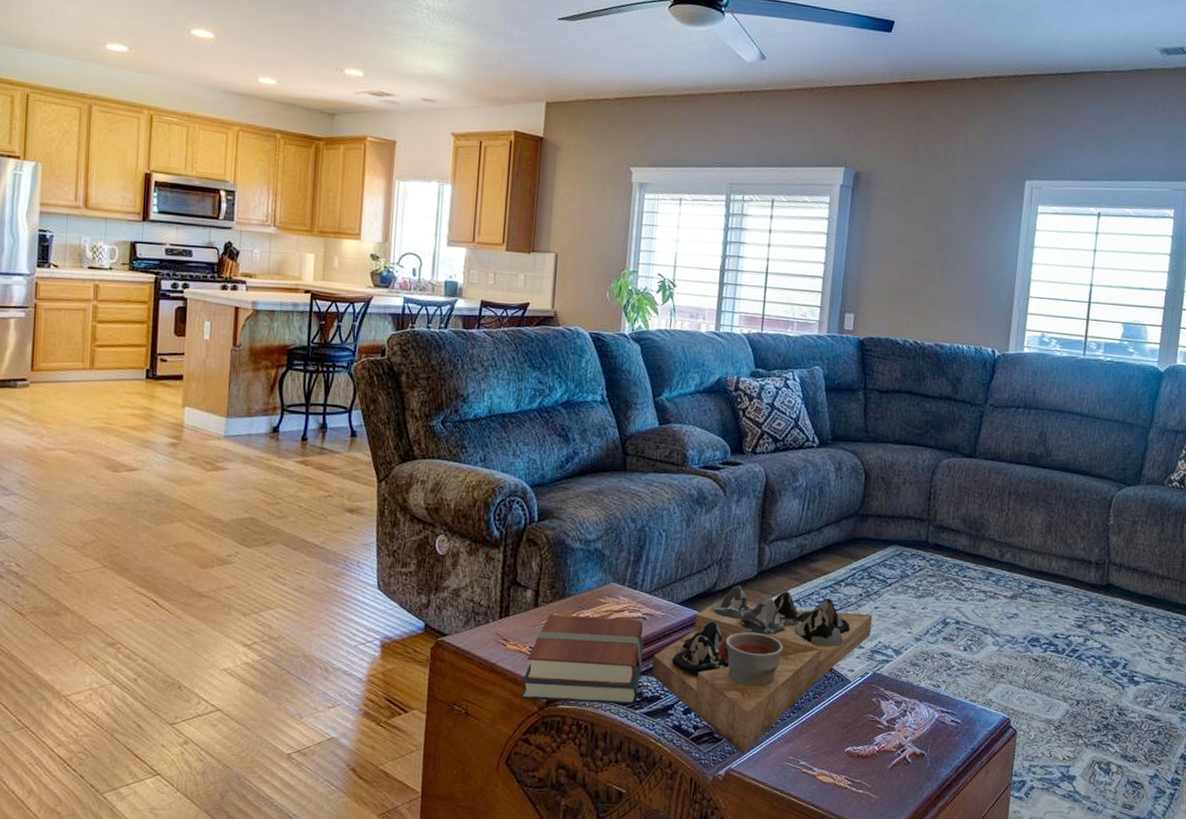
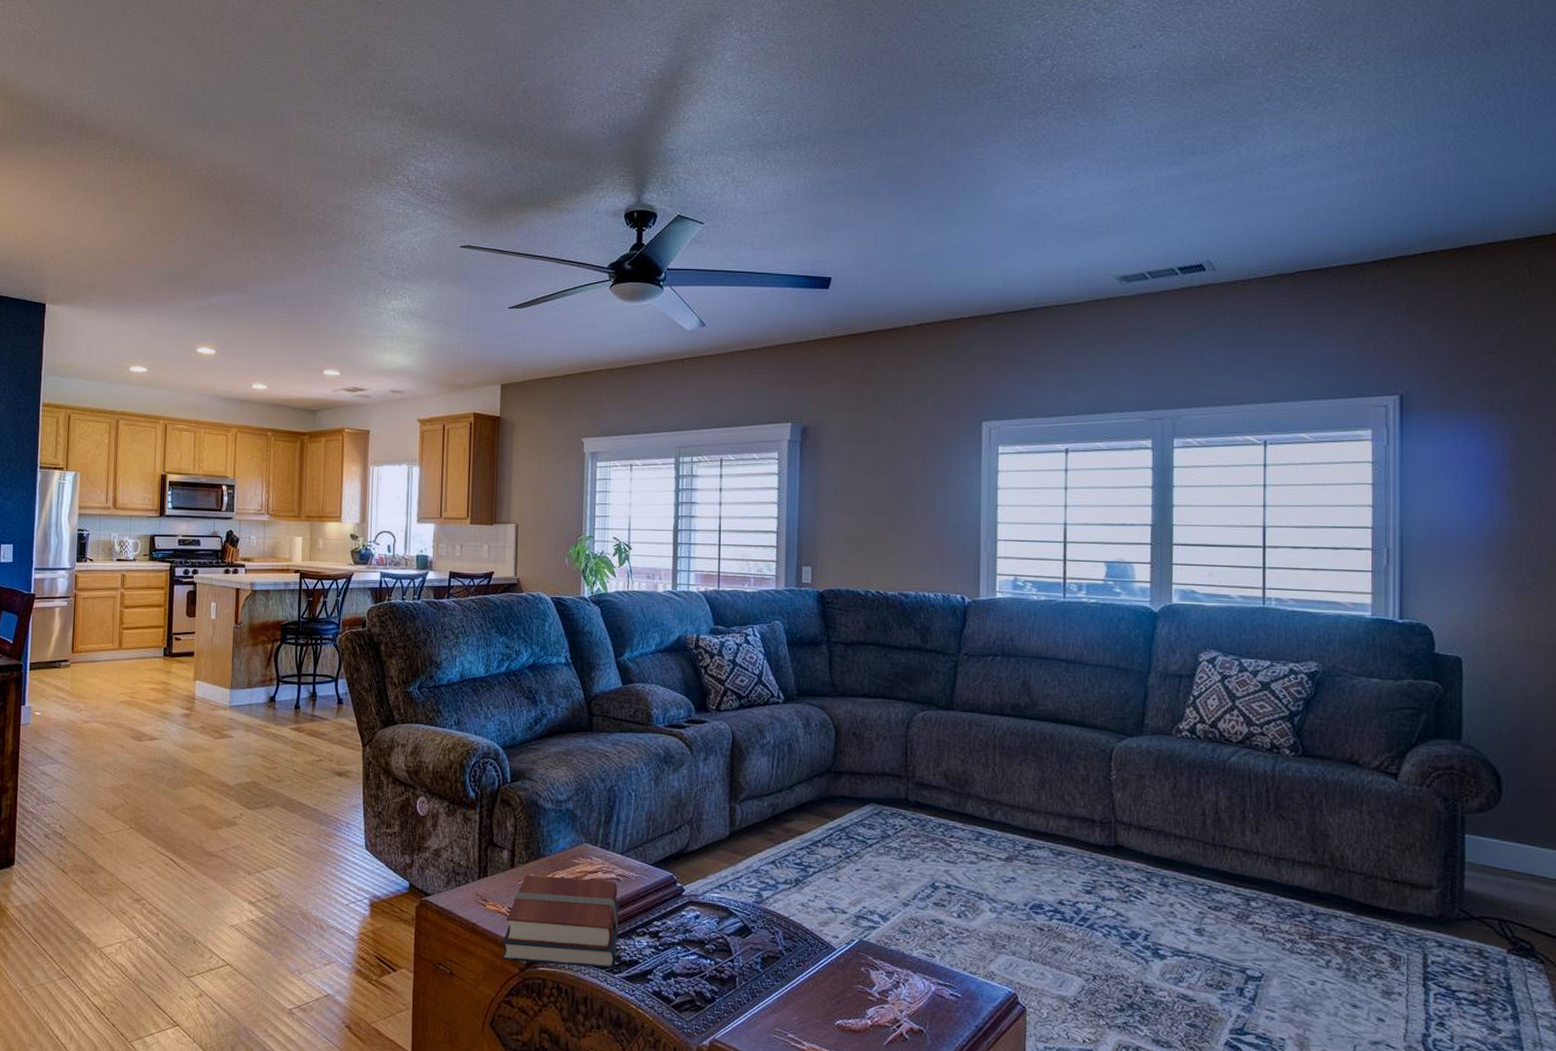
decorative tray: present [652,585,873,755] -> none [629,846,855,1025]

